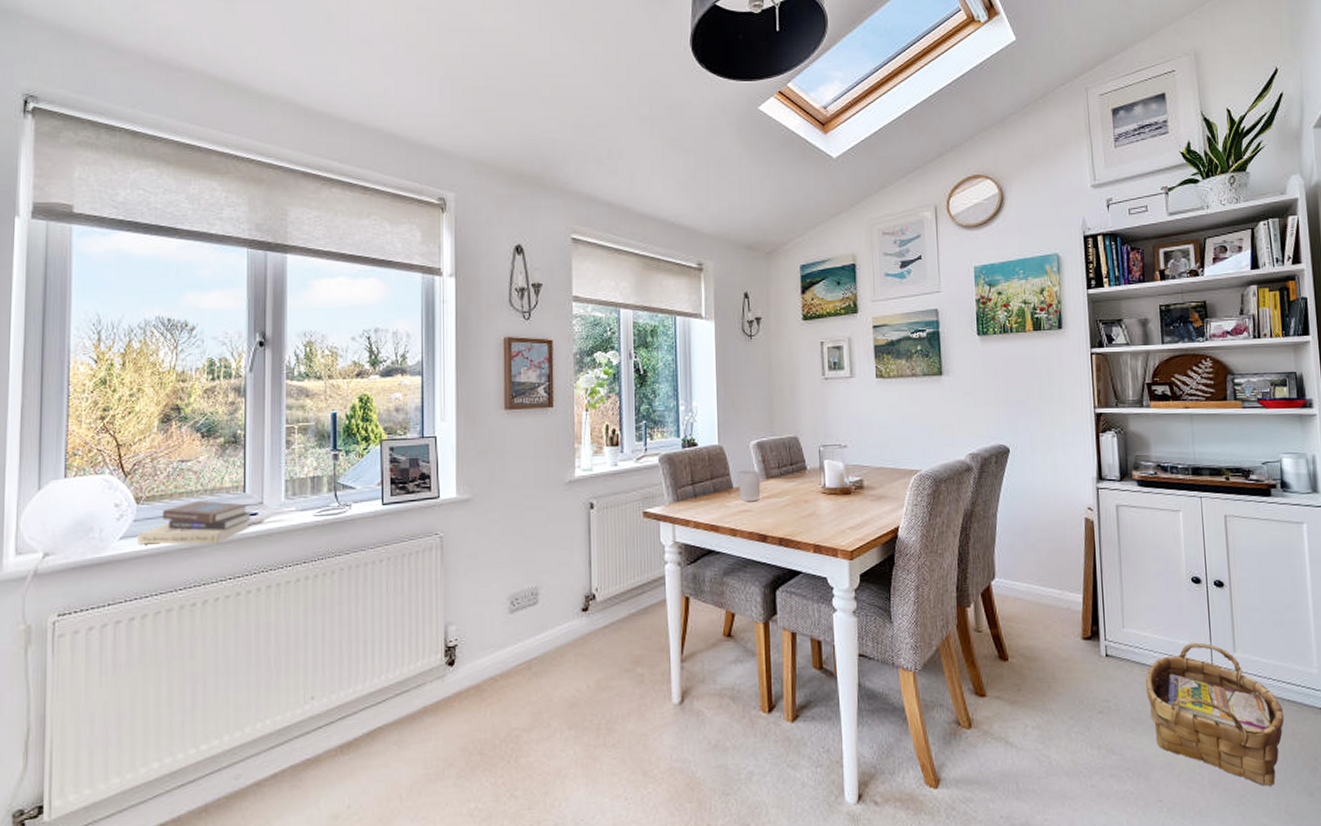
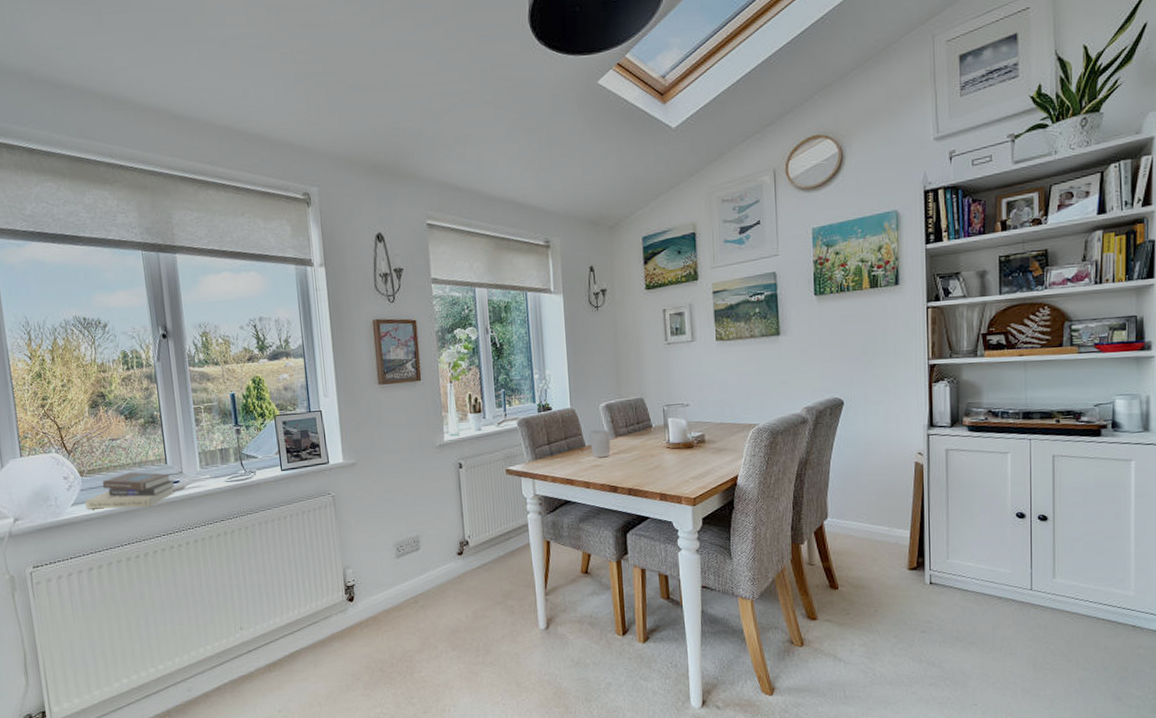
woven basket: present [1145,642,1284,786] -> none [966,570,1098,692]

